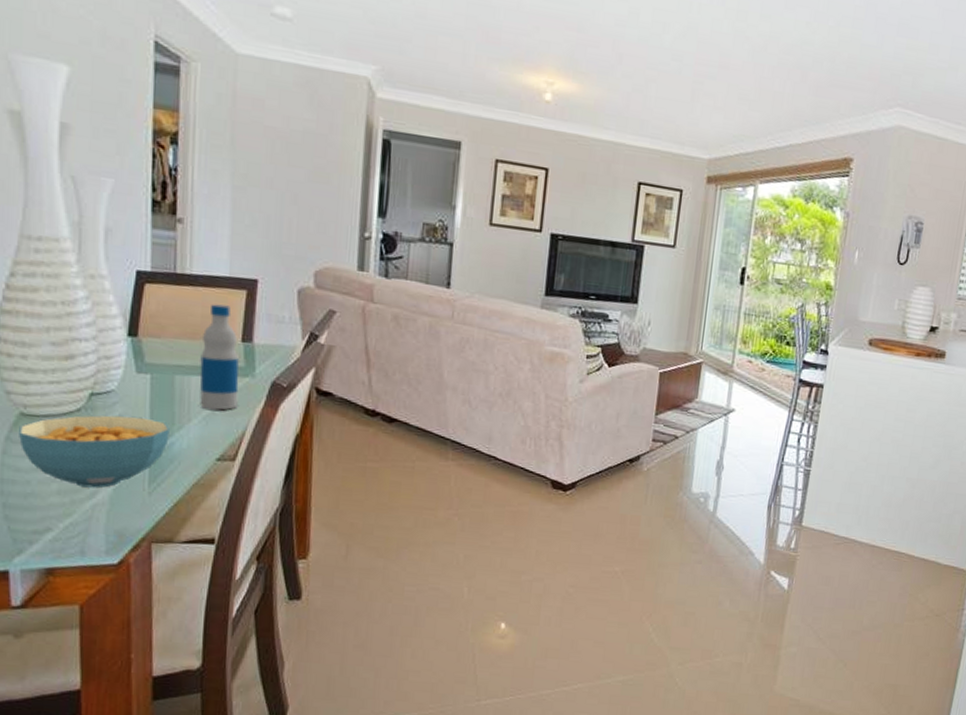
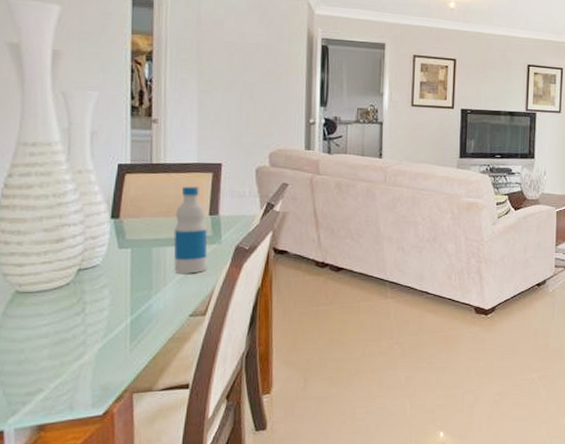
cereal bowl: present [19,415,170,488] -> none [14,285,148,350]

